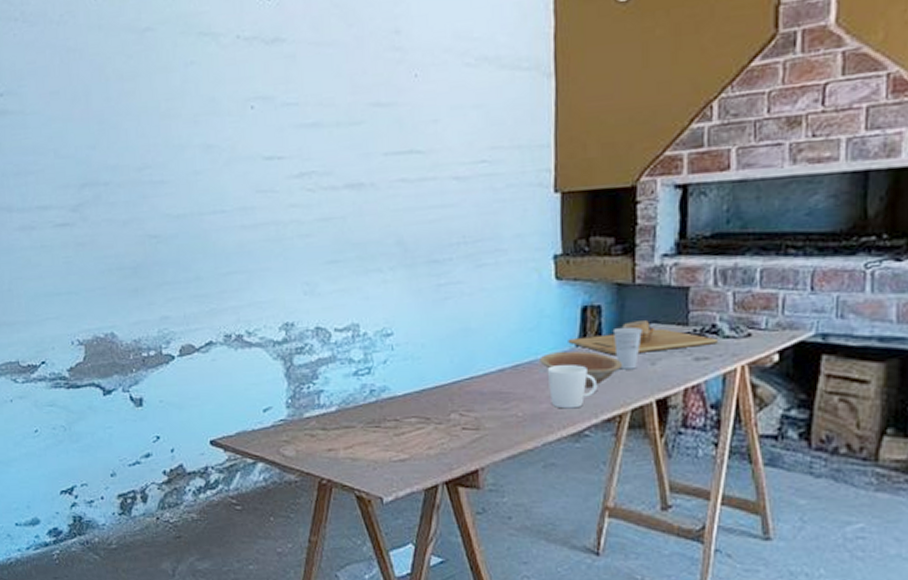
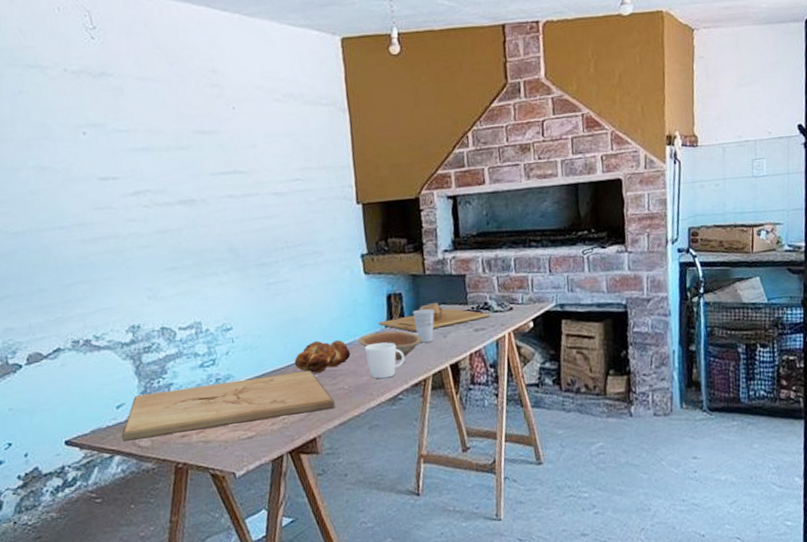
cutting board: none [267,391,504,448] -> present [122,371,335,441]
bread loaf: none [460,355,529,395] -> present [294,340,350,374]

